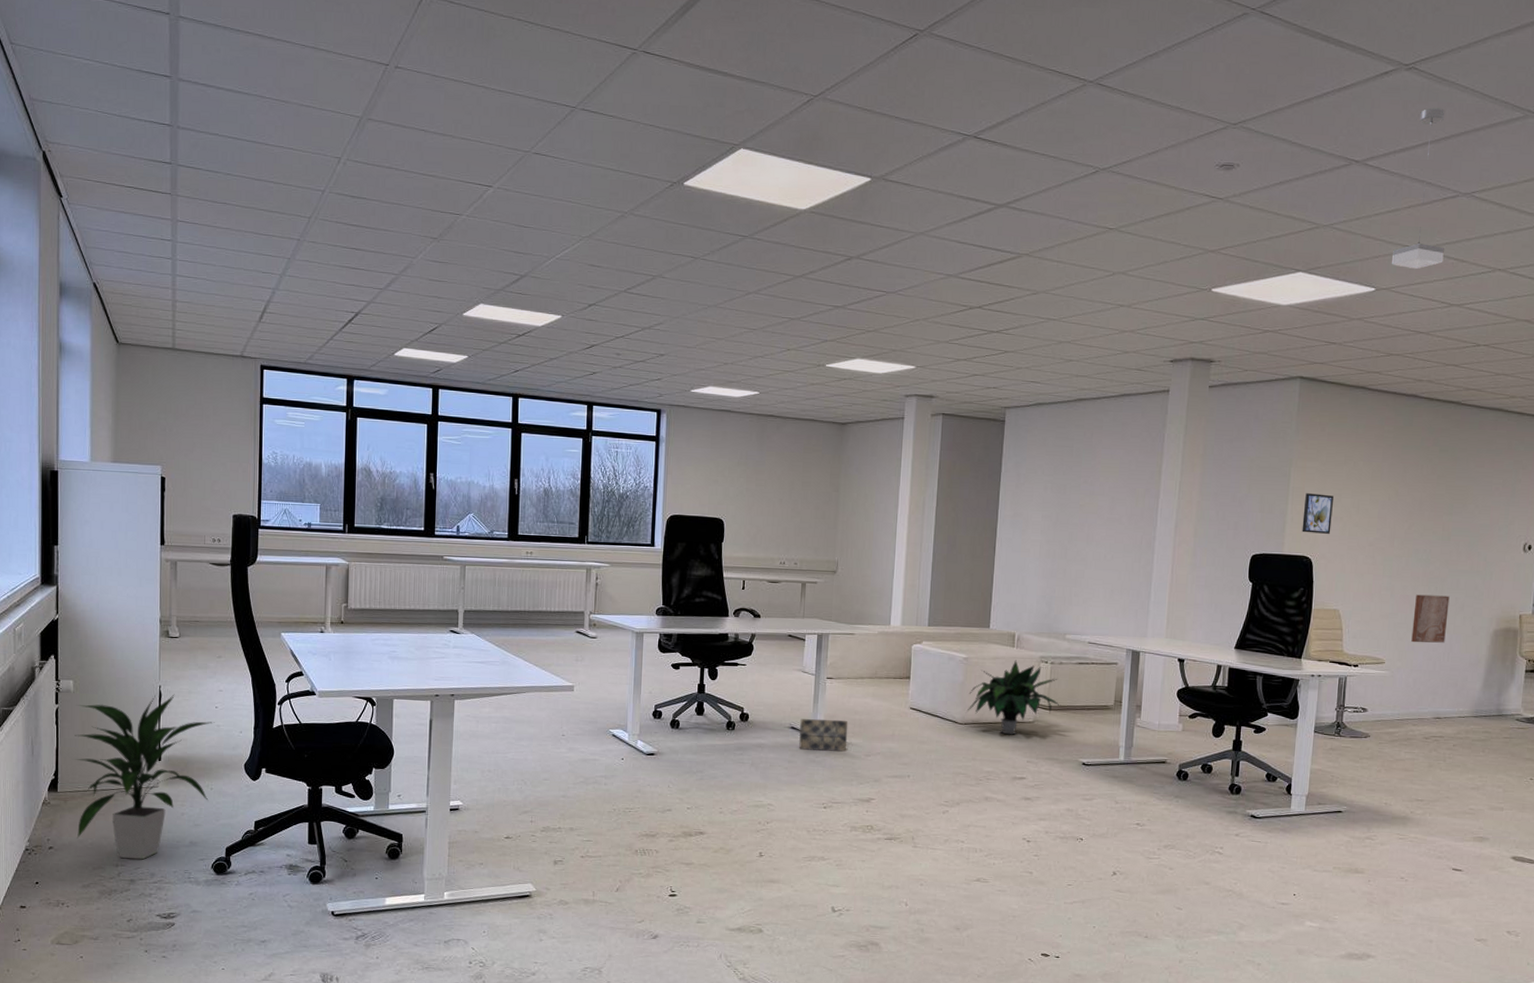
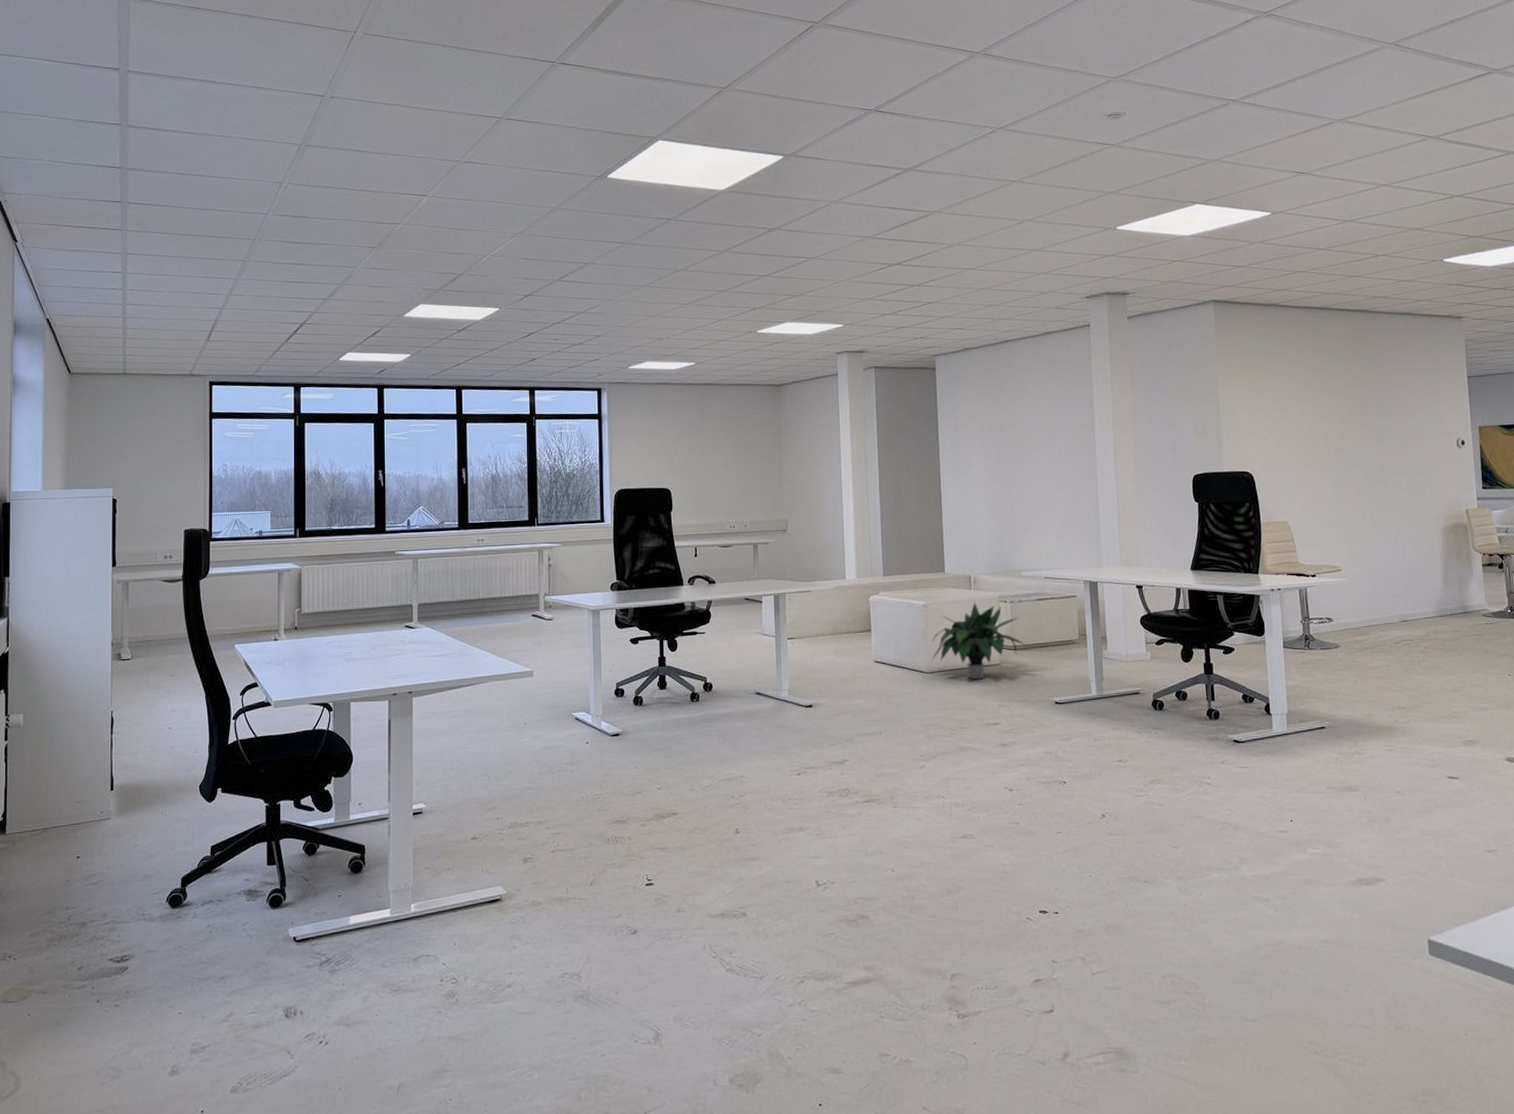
indoor plant: present [74,694,215,860] -> none [24,718,169,900]
bag: present [798,719,848,751] -> none [764,680,815,715]
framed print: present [1302,493,1333,534] -> none [1236,409,1267,449]
pendant lamp: present [1391,108,1445,270] -> none [1281,47,1330,192]
wall art: present [1411,594,1450,643] -> none [1361,497,1398,547]

